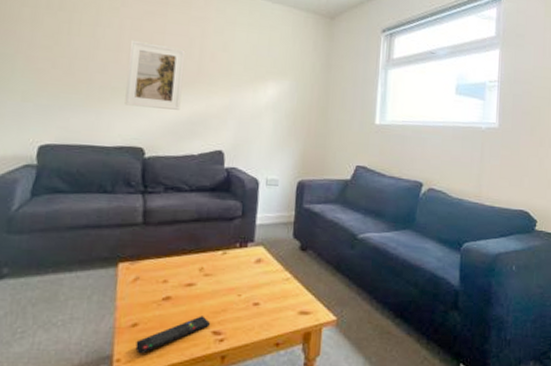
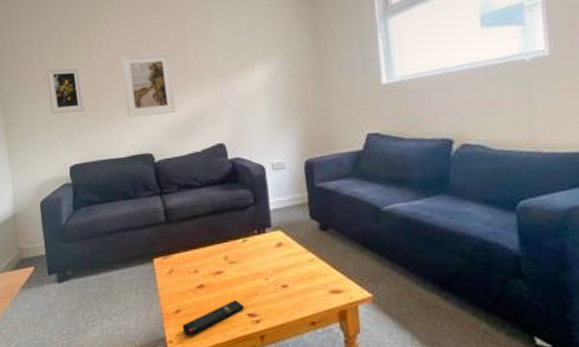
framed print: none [31,31,80,87] -> present [45,66,86,114]

